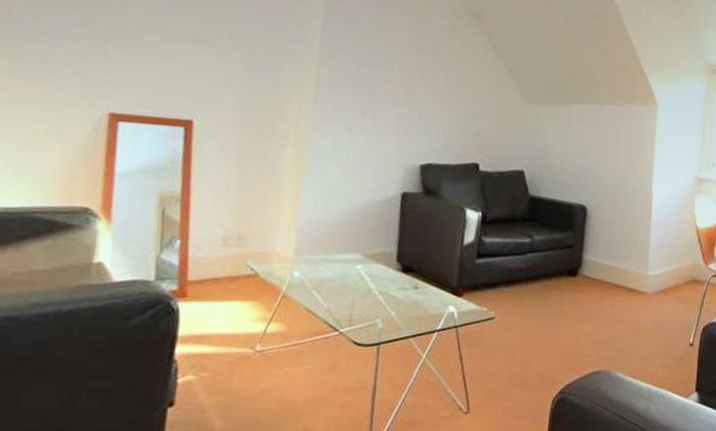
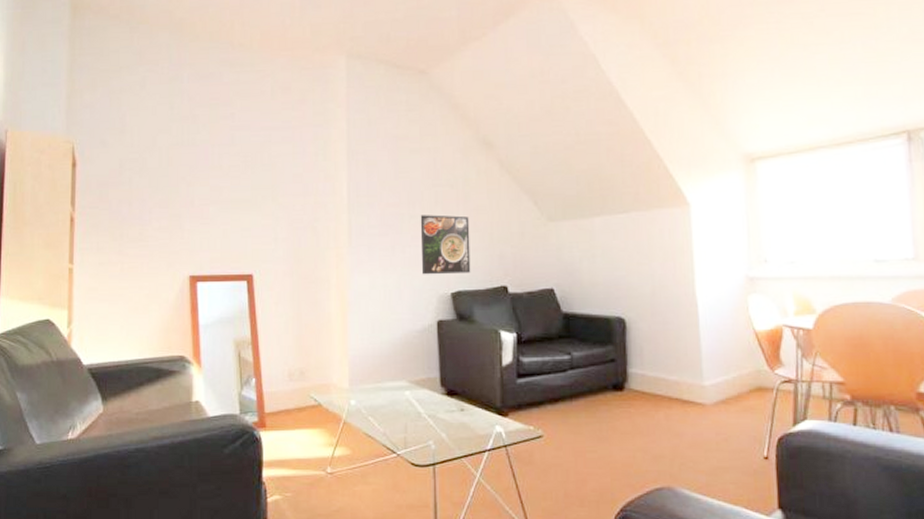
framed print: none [391,79,450,146] -> present [420,215,471,275]

